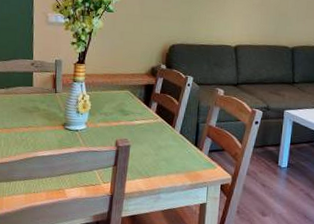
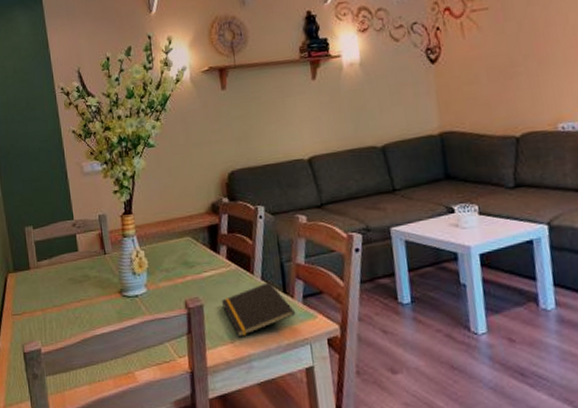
notepad: none [145,136,201,175] -> present [221,282,296,337]

